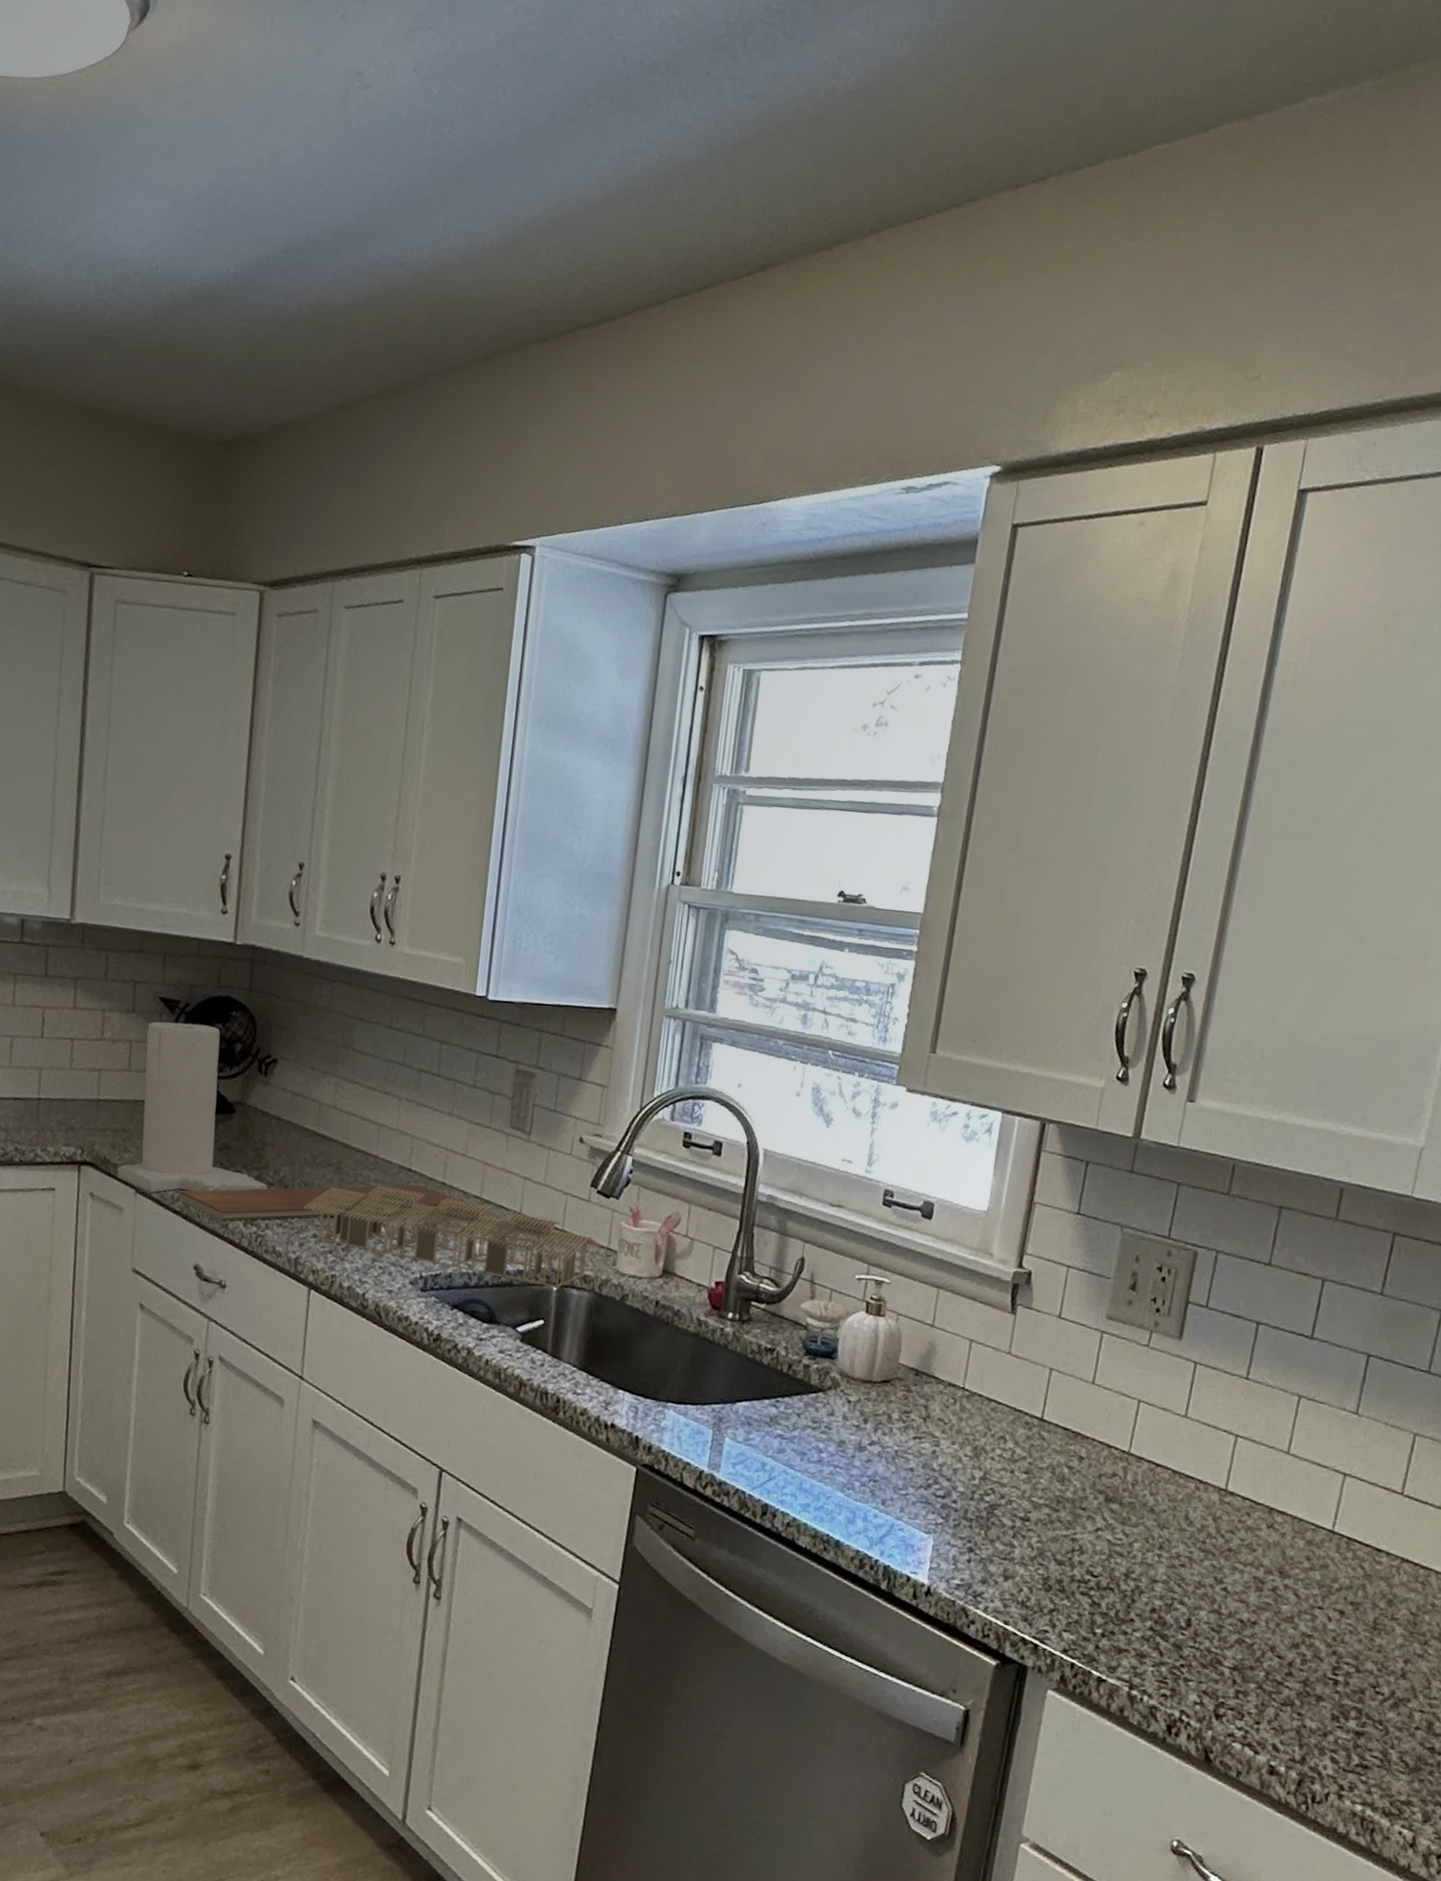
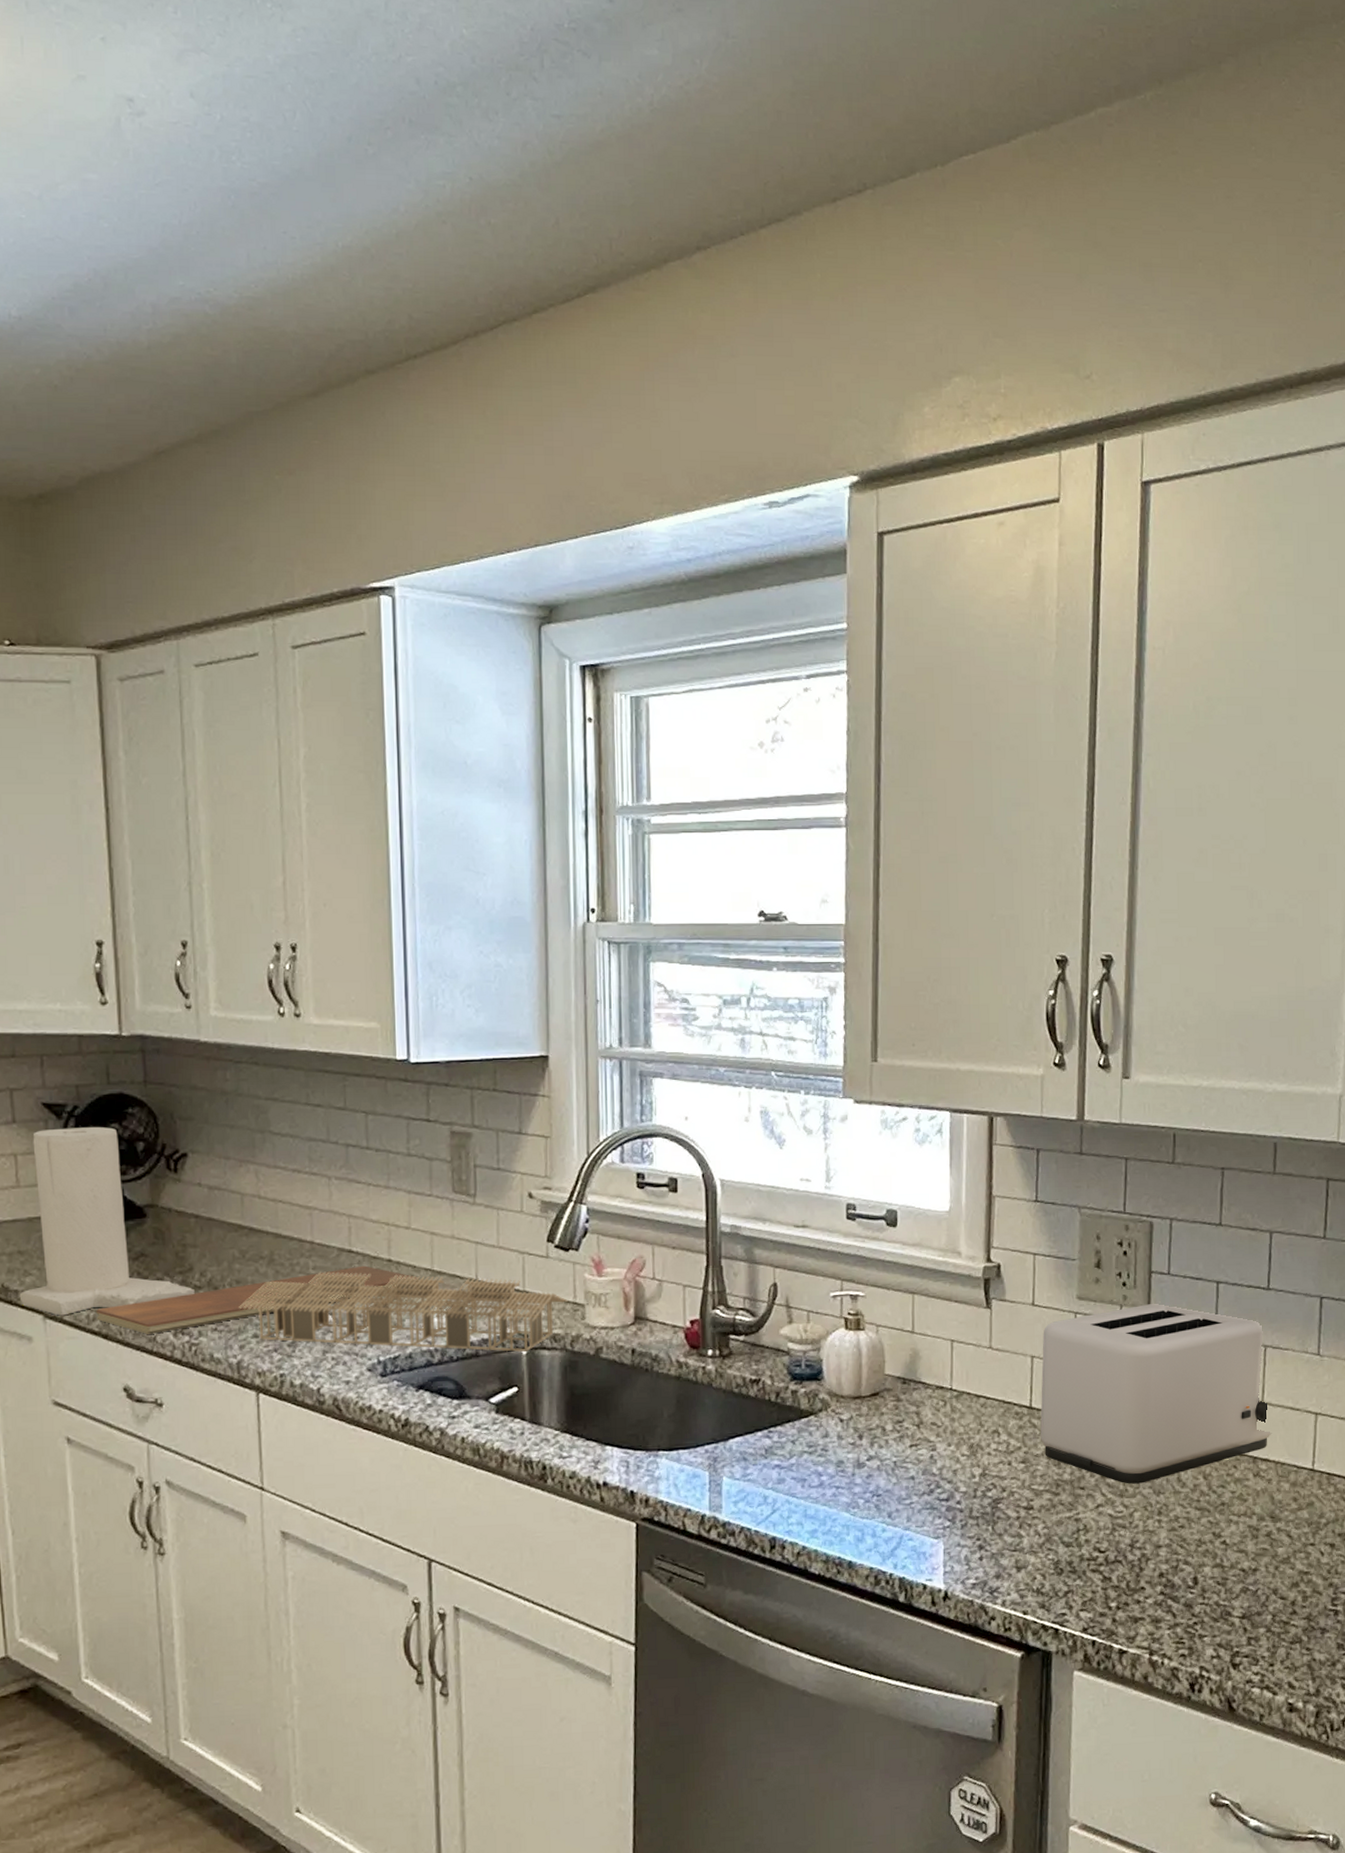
toaster: none [1047,1333,1300,1515] -> present [1040,1301,1272,1484]

